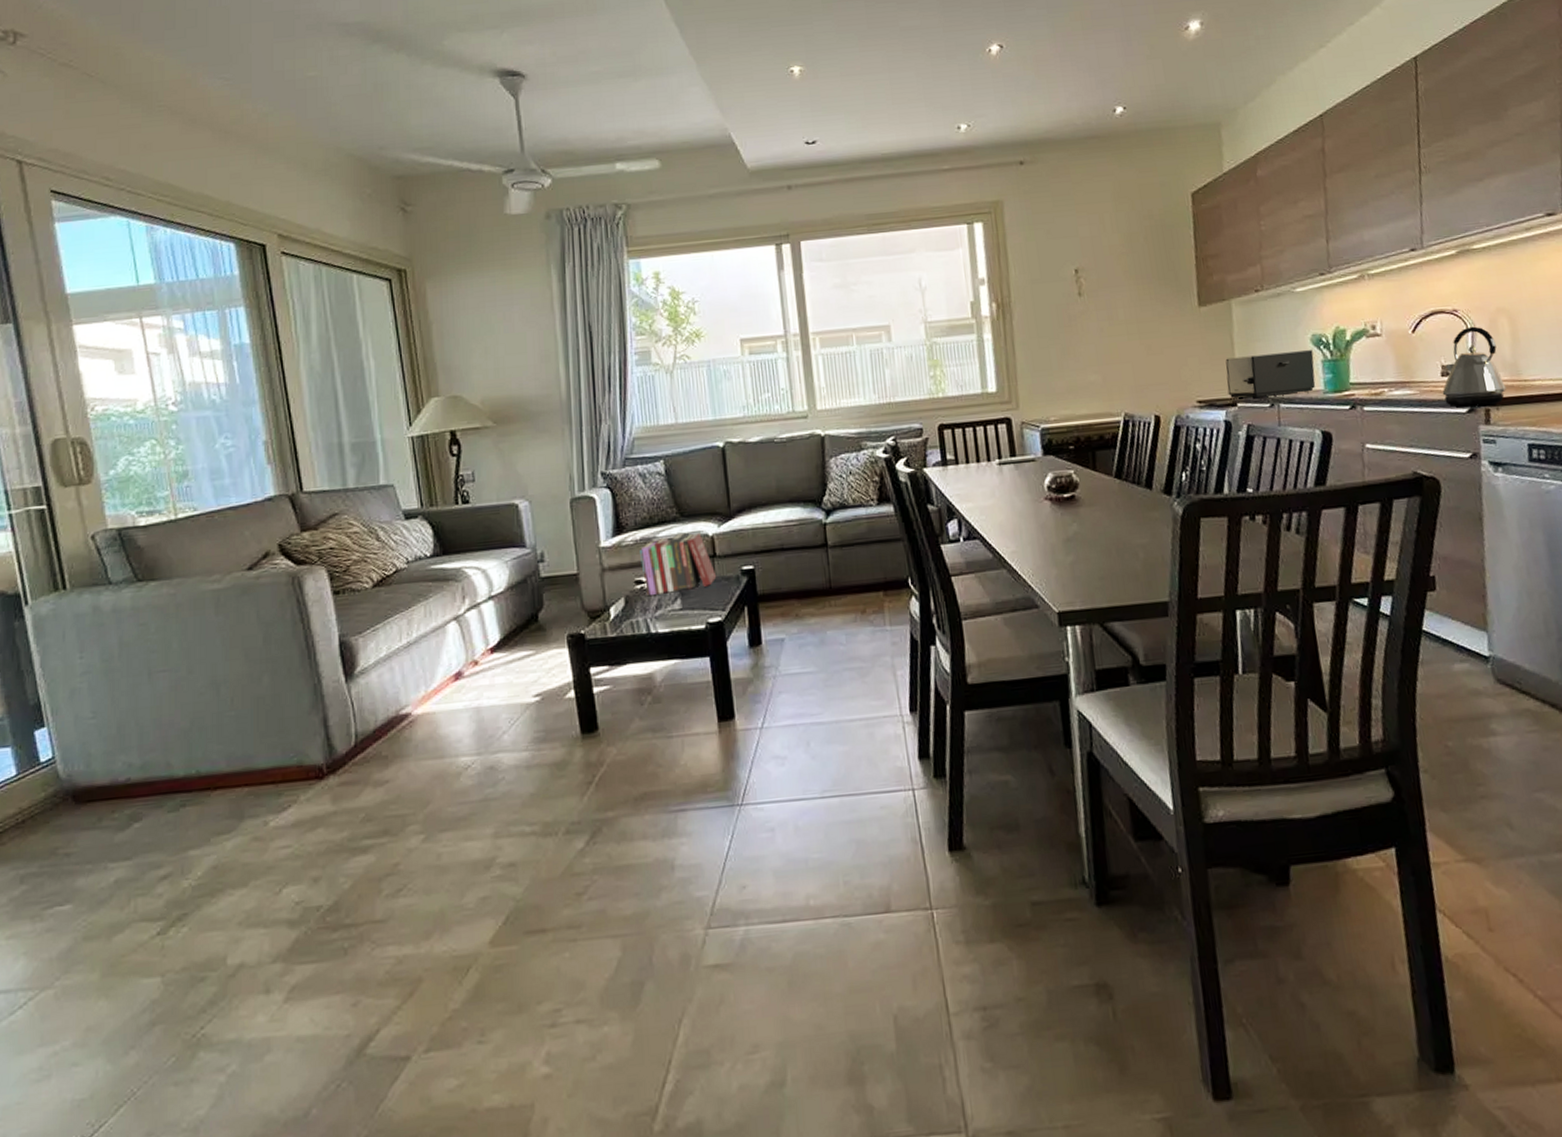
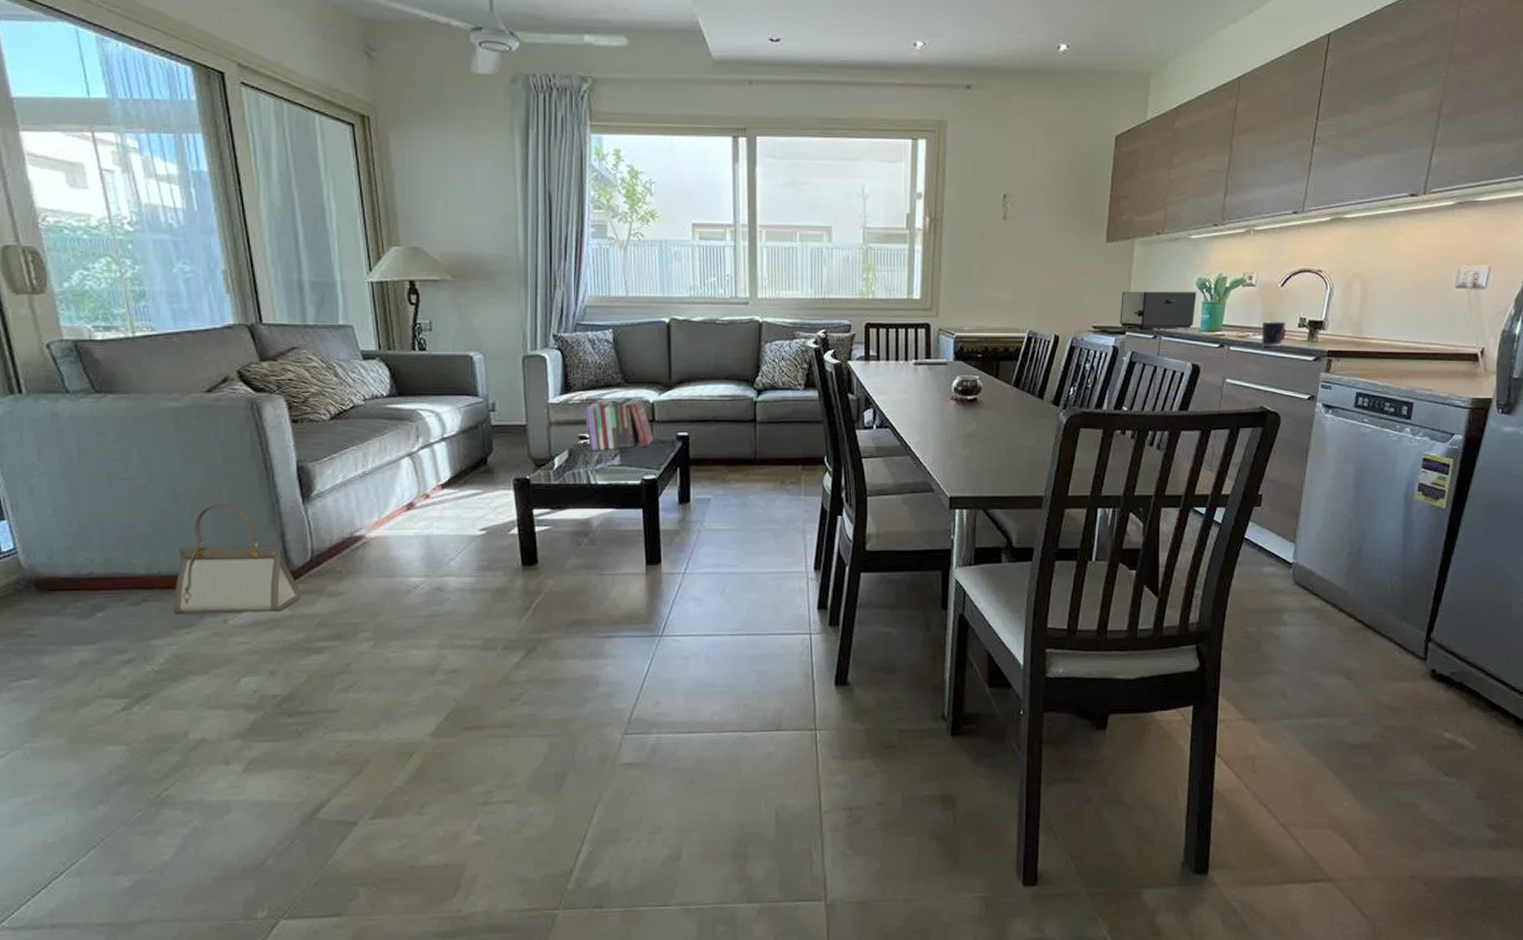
handbag: none [212,689,344,819] -> present [173,504,300,614]
mug: none [1397,371,1429,402] -> present [1262,321,1286,347]
kettle: present [1442,326,1507,407] -> none [1296,286,1348,356]

